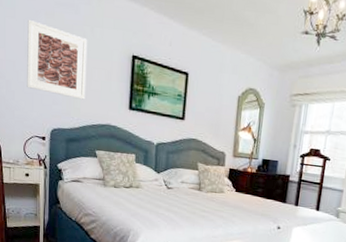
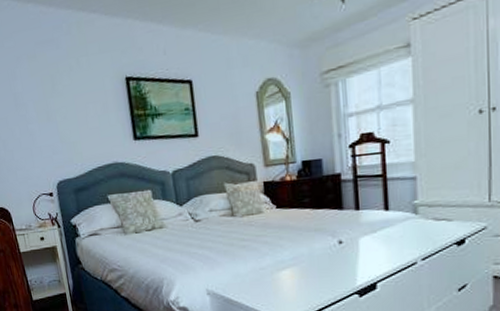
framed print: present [27,19,88,100] -> none [11,68,86,144]

